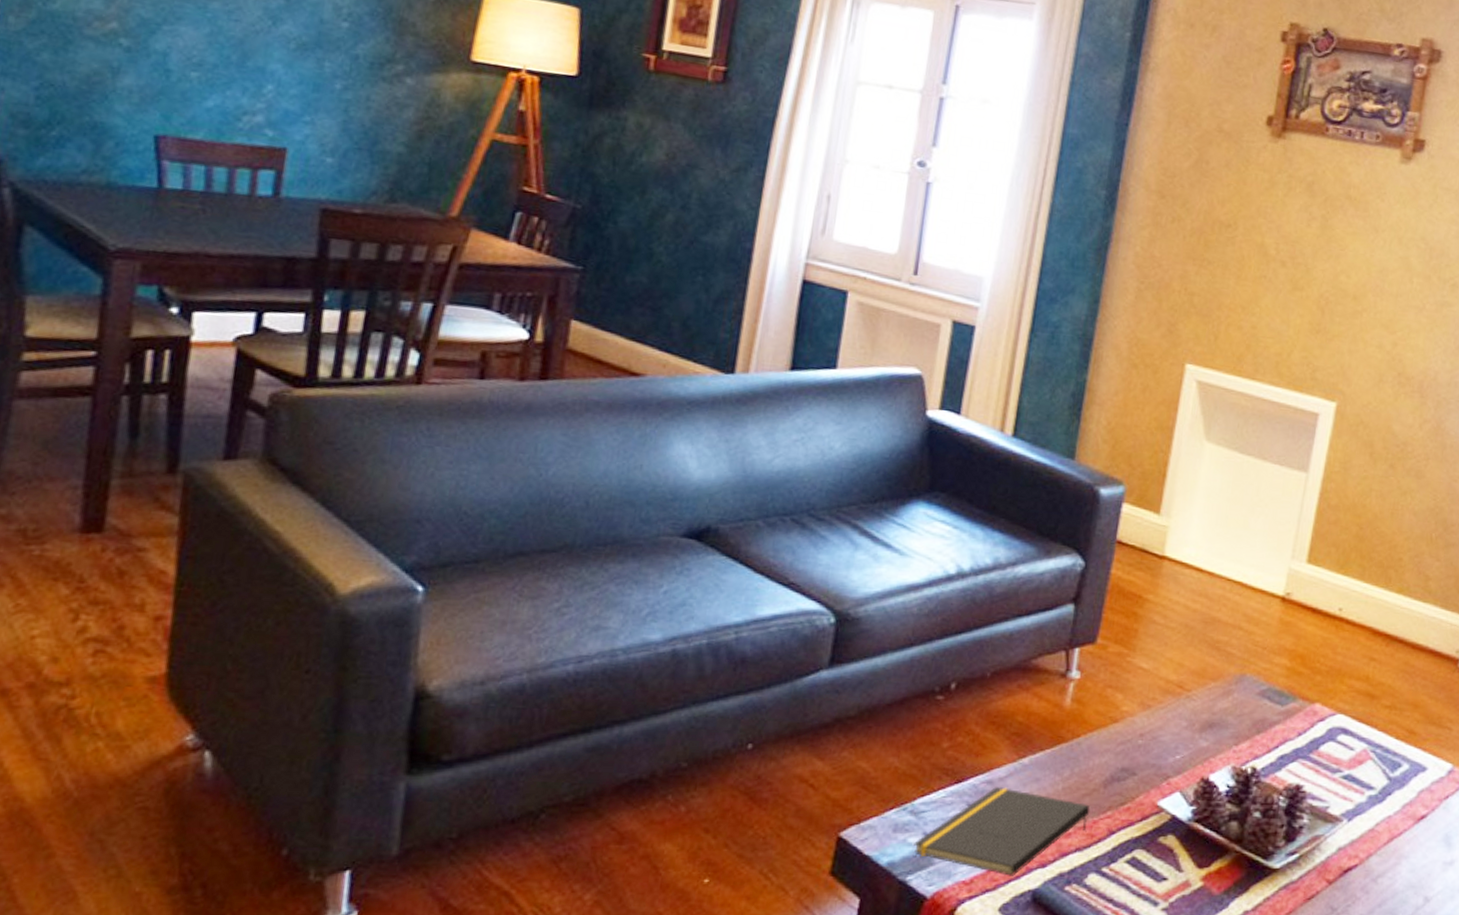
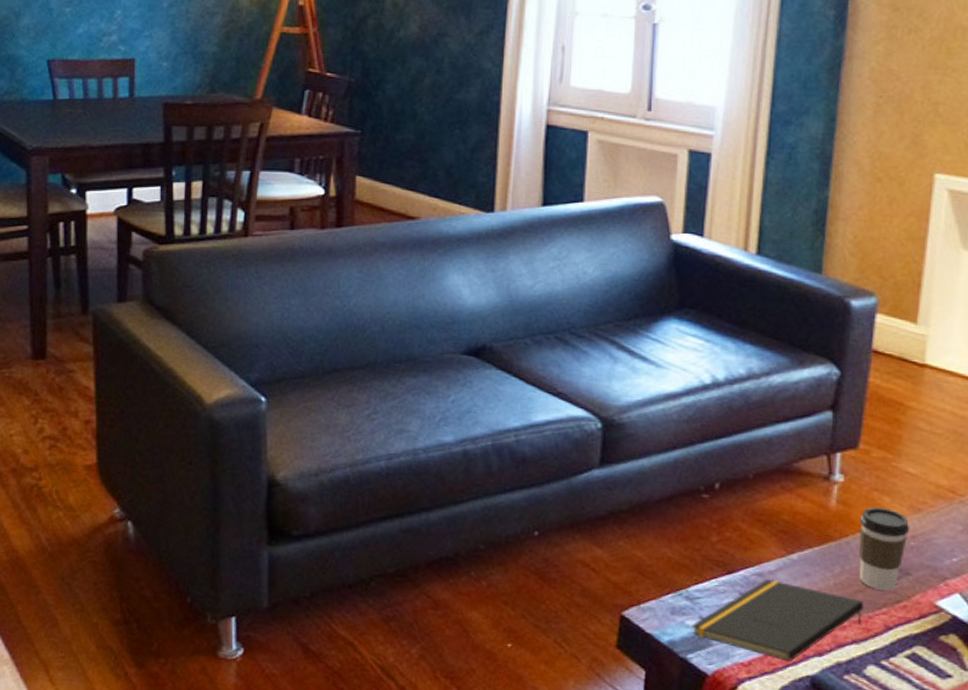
coffee cup: none [1087,705,1139,792] -> present [859,507,910,590]

